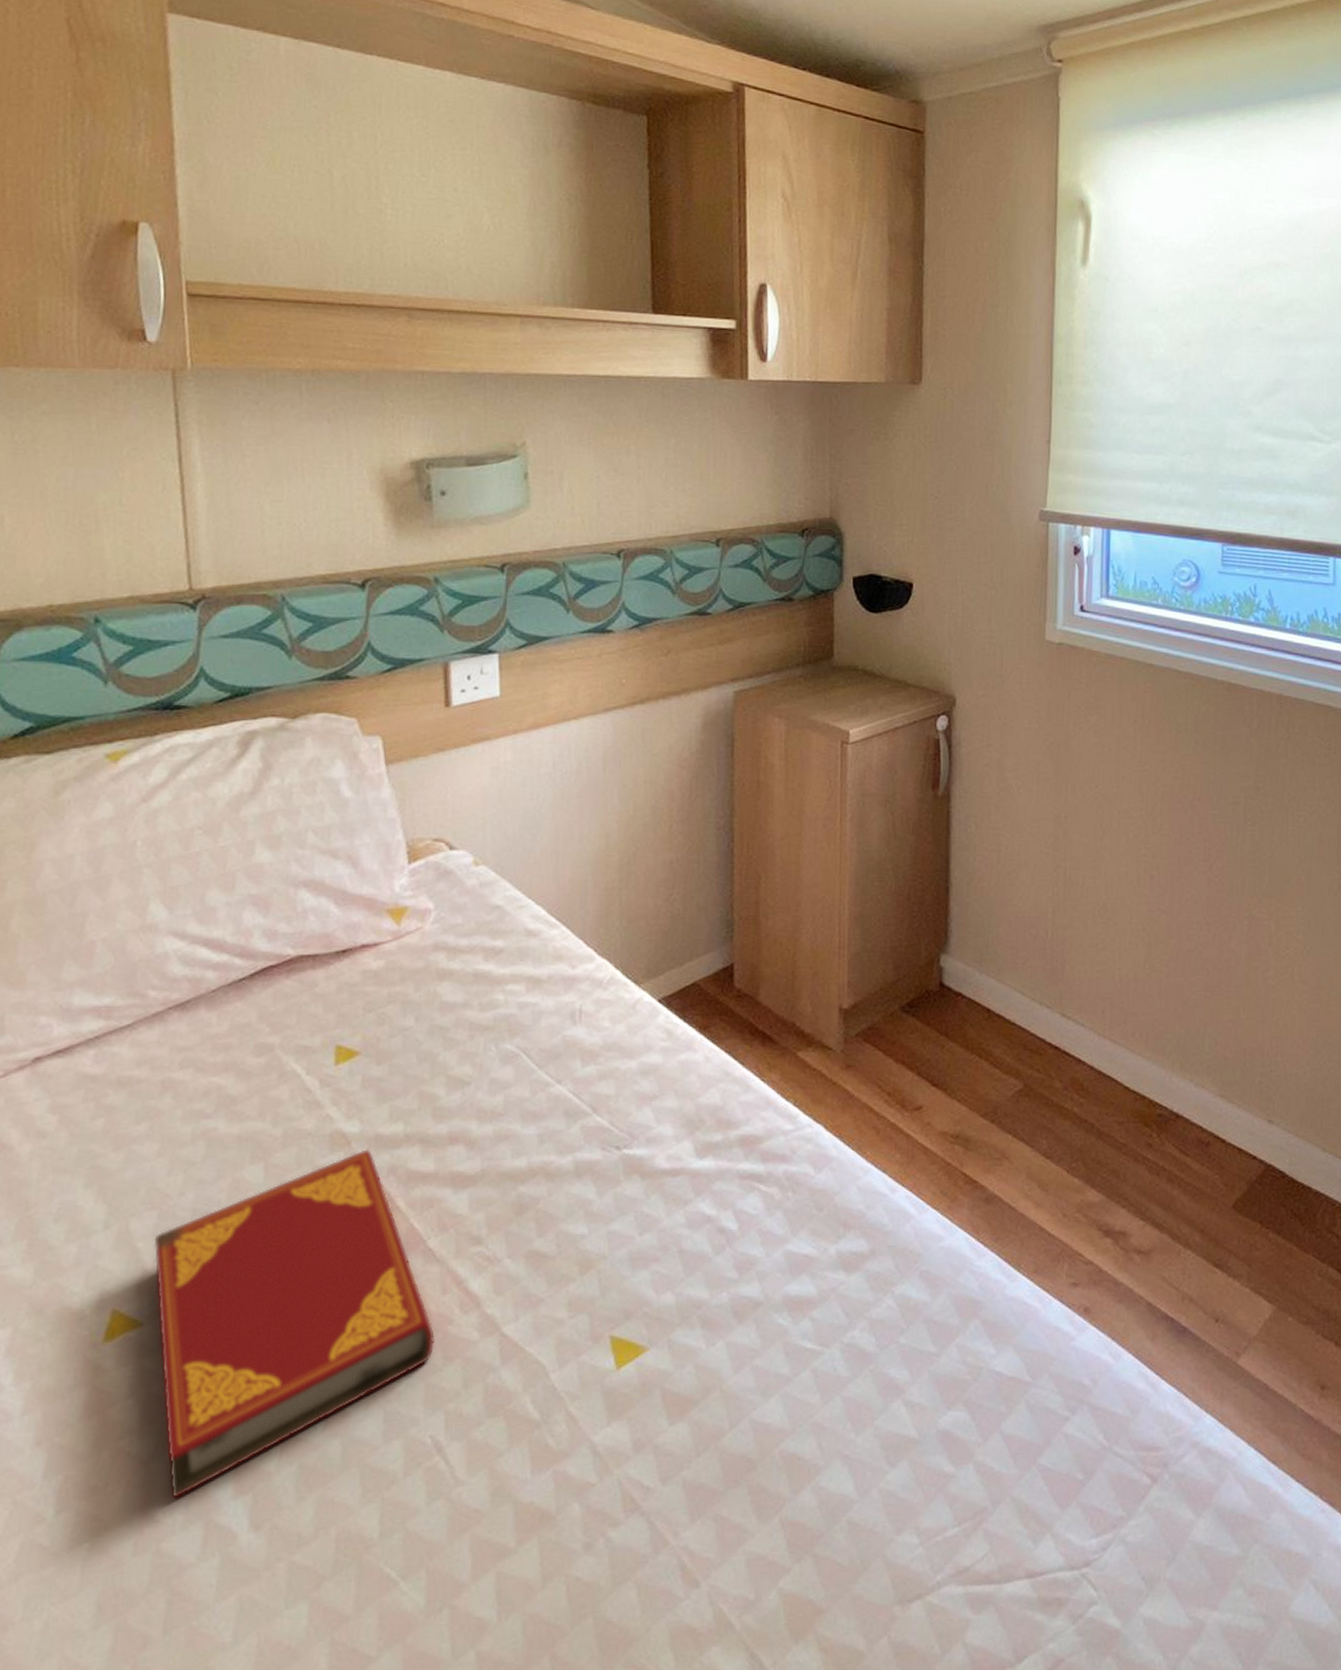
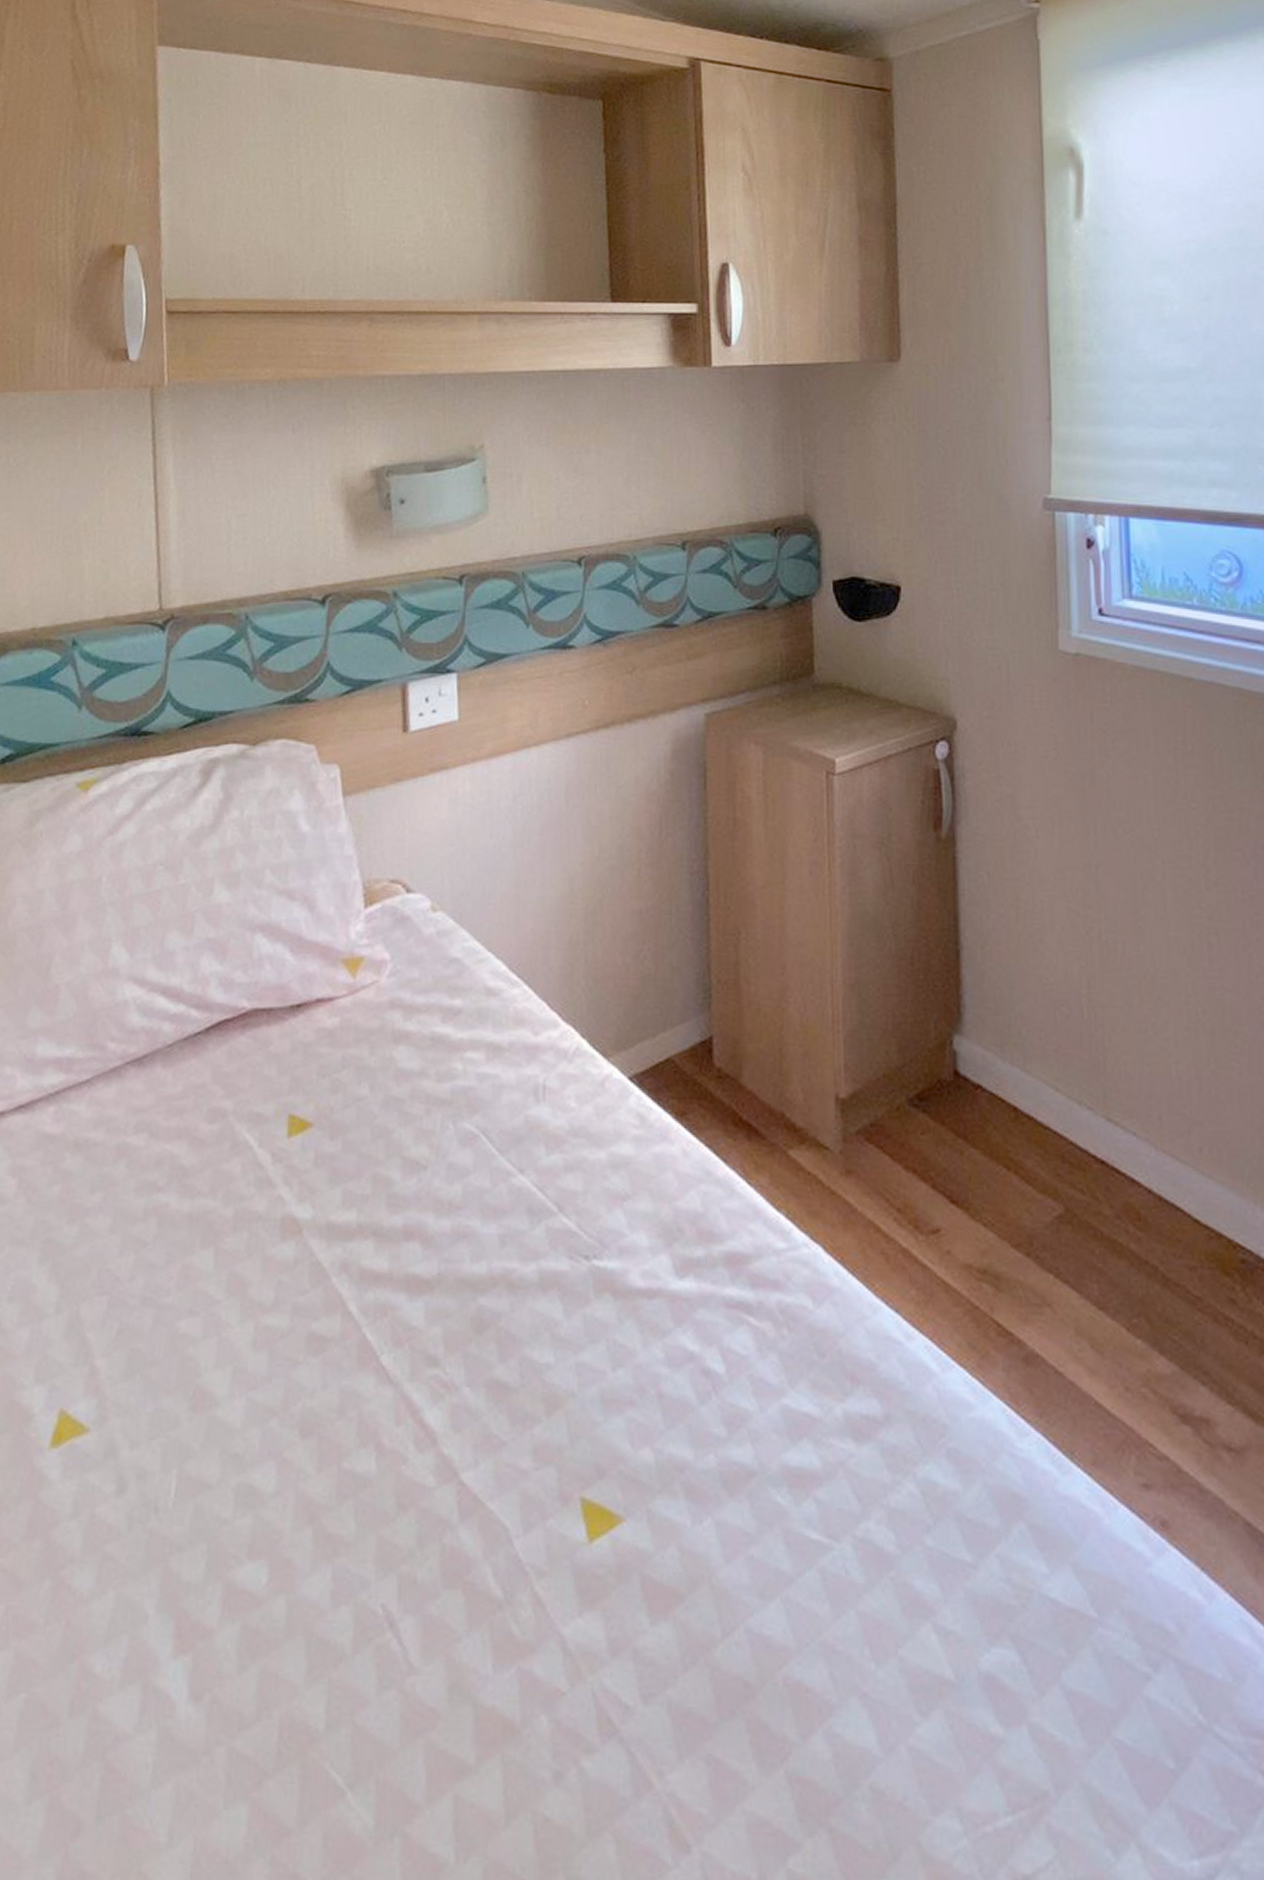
hardback book: present [153,1149,435,1500] -> none [102,1239,388,1651]

